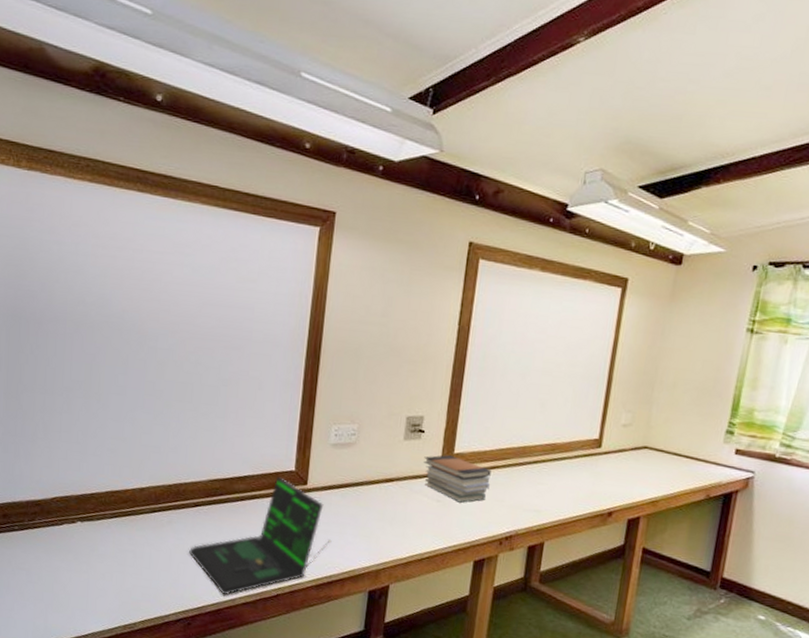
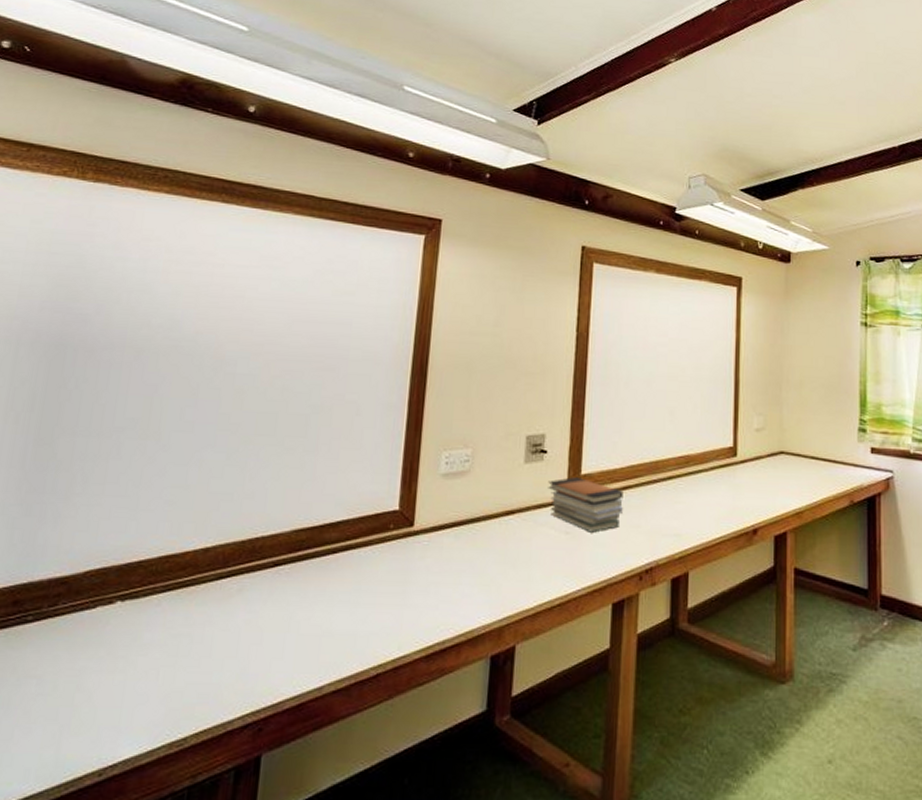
laptop: present [189,477,332,595] -> none [264,519,444,683]

